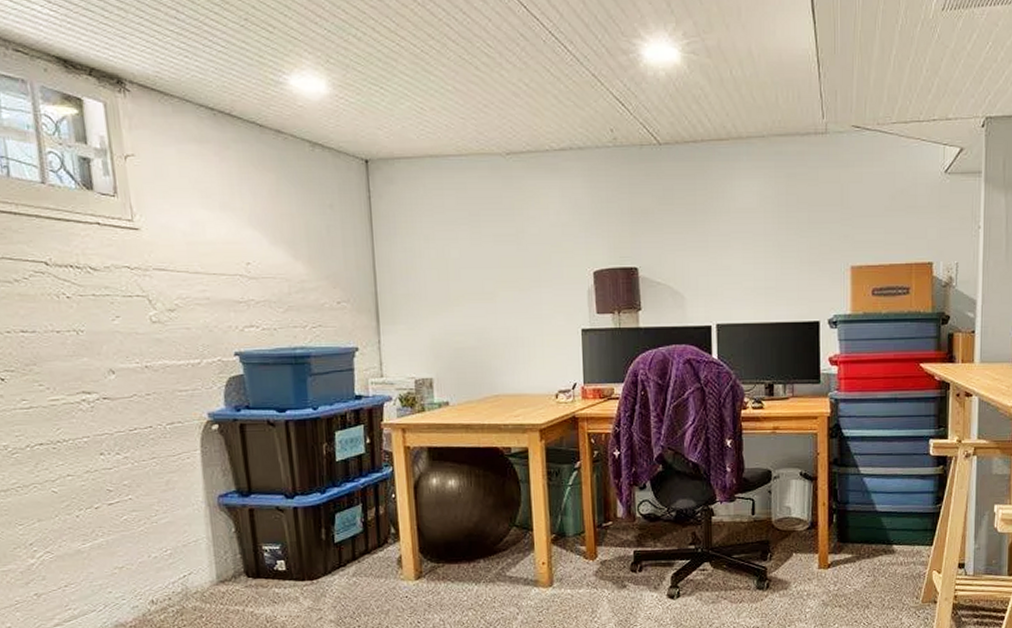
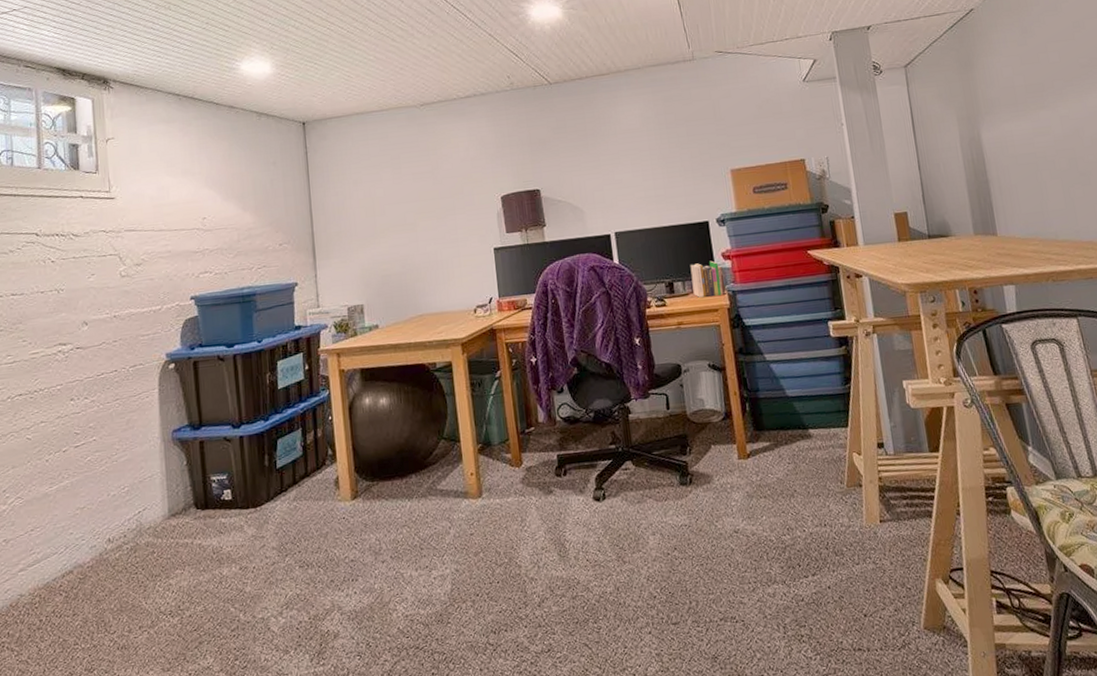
books: none [794,364,828,403] -> present [690,260,725,298]

